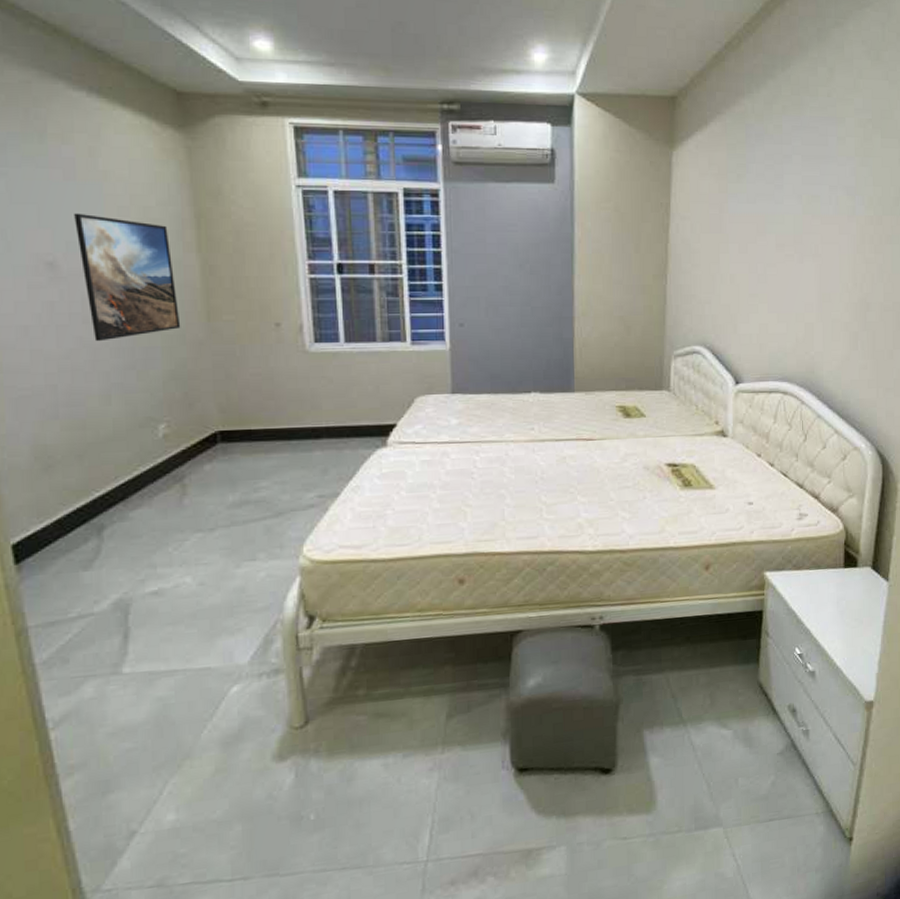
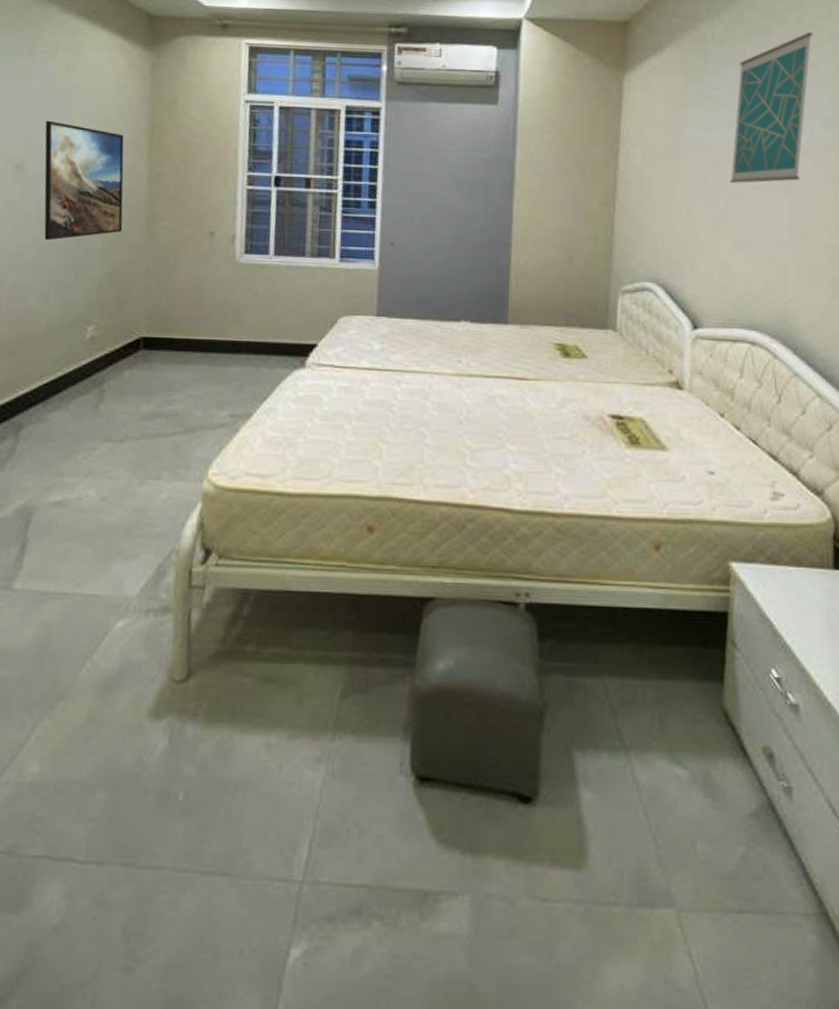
wall art: none [766,105,841,251] -> present [729,31,813,183]

